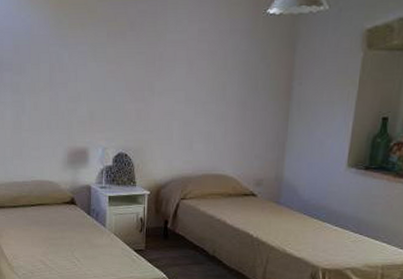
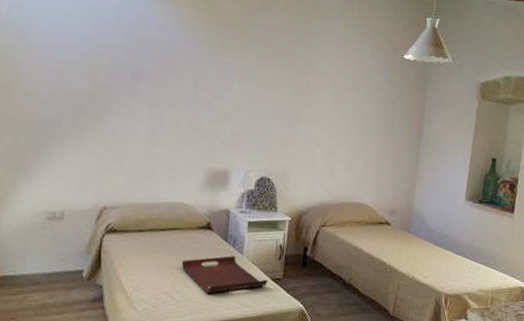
serving tray: none [51,228,131,263] -> present [181,256,268,294]

